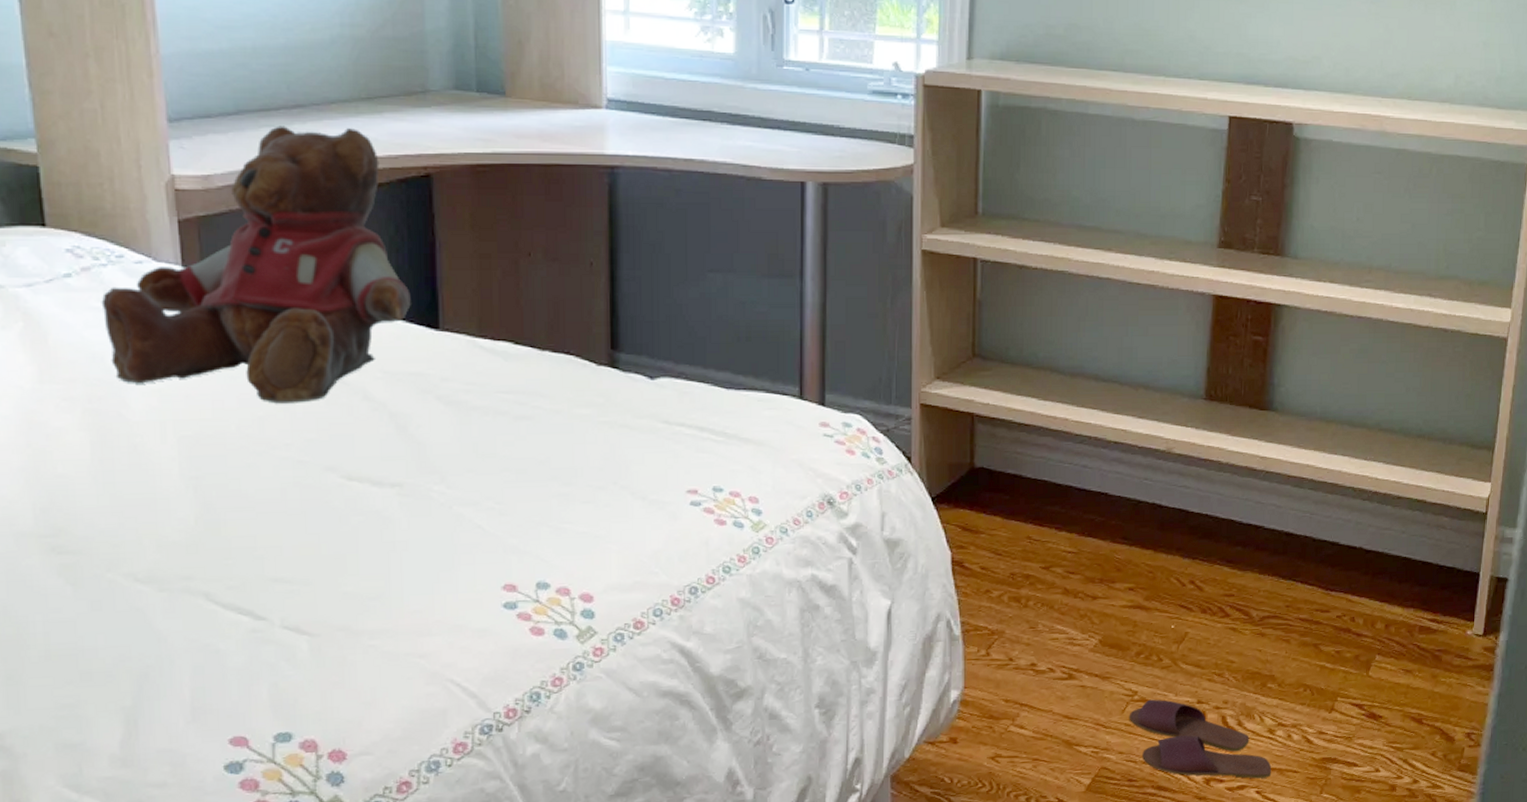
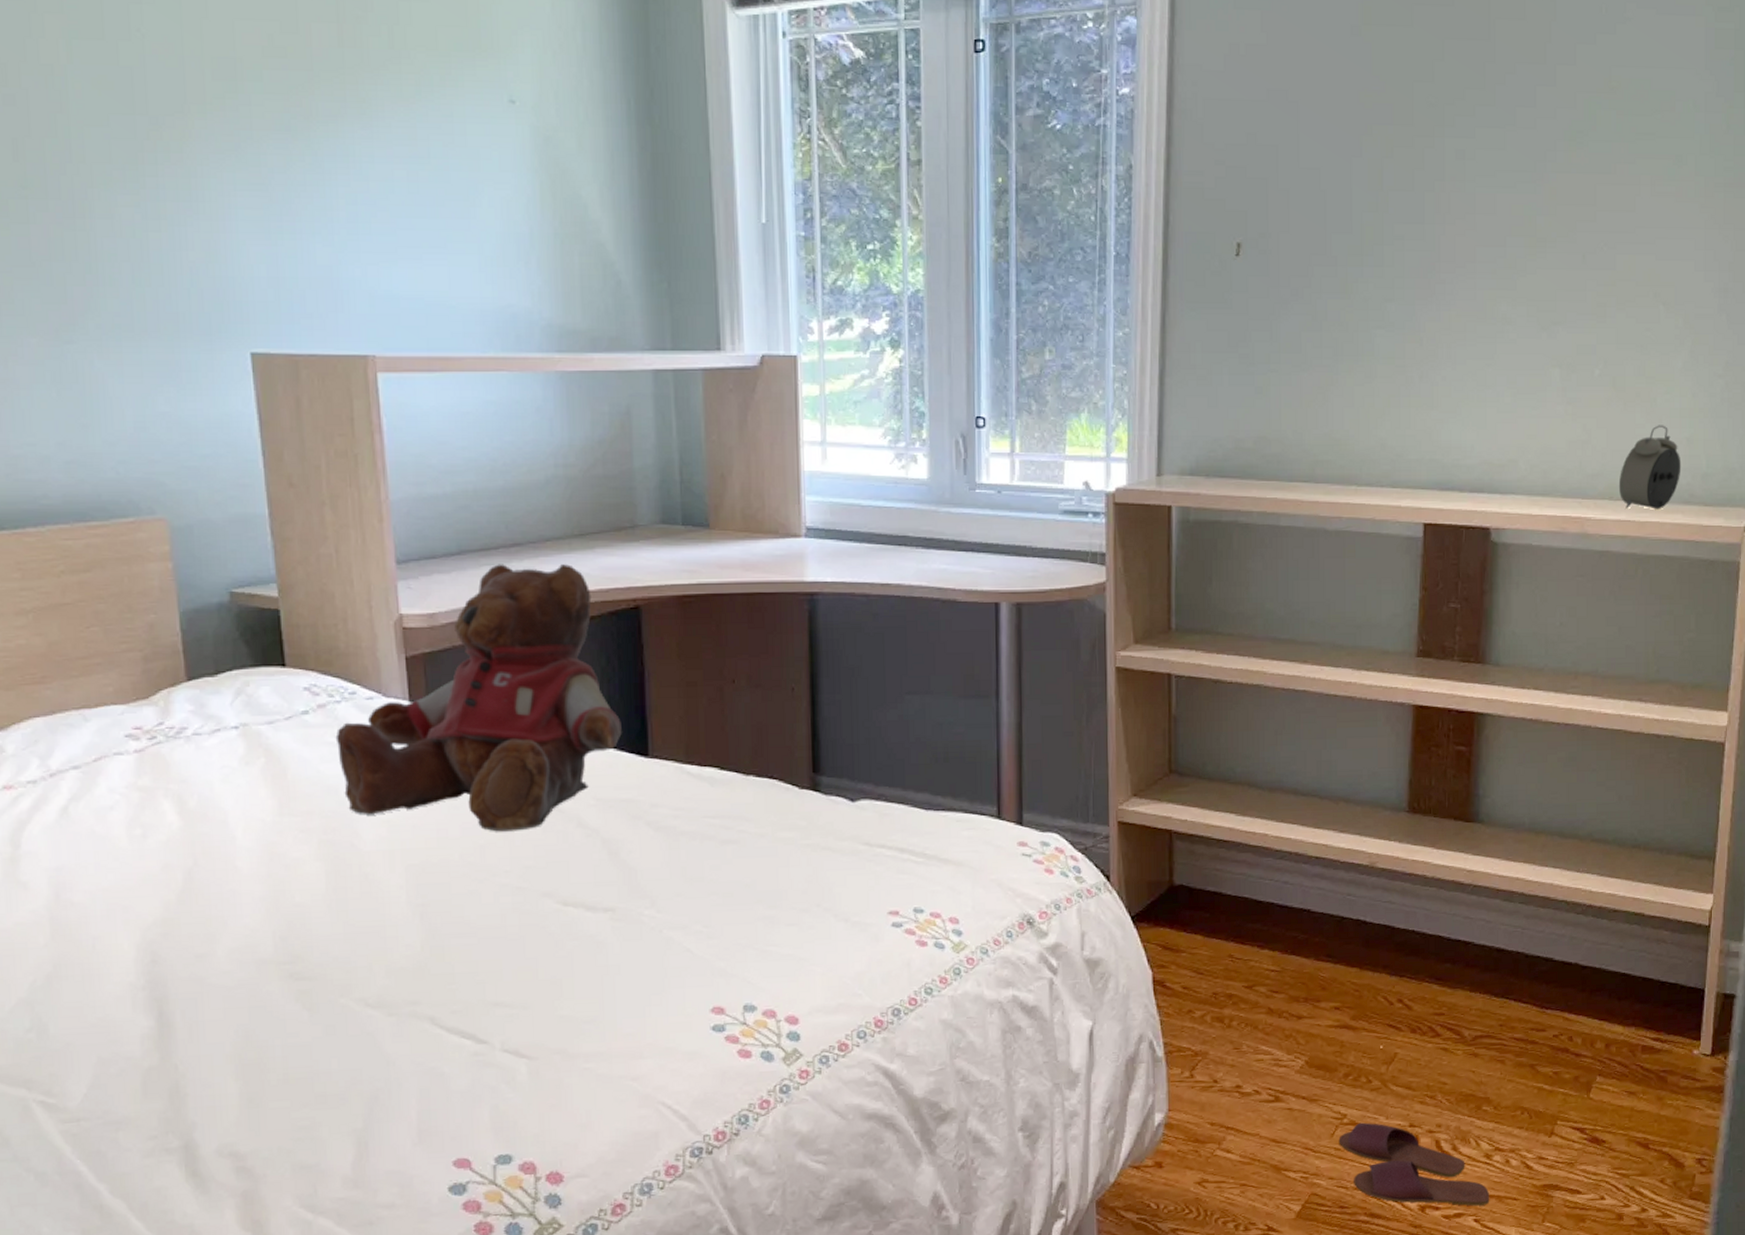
alarm clock: none [1417,28,1477,111] -> present [1618,425,1682,510]

